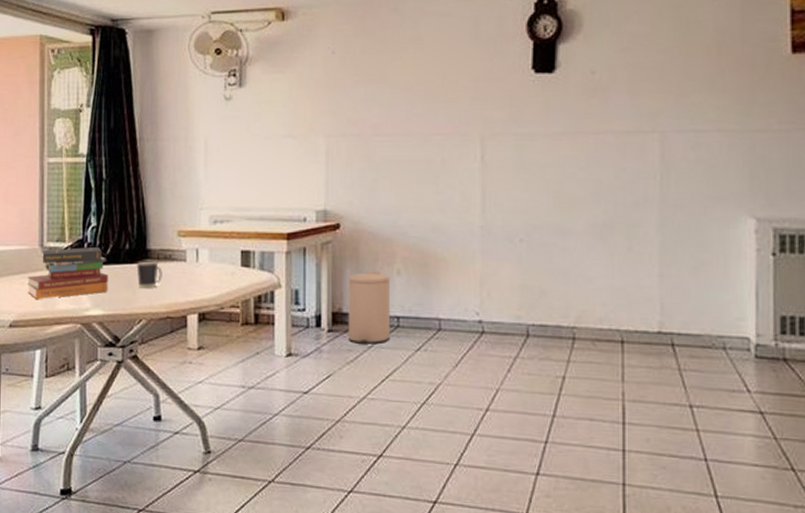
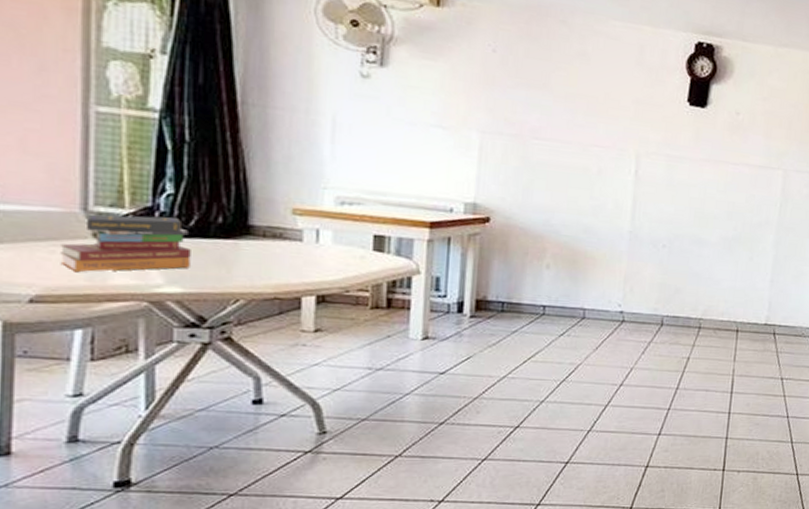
mug: present [136,261,162,288] -> none [233,237,270,267]
pedal bin: present [348,271,391,346] -> none [491,263,539,331]

